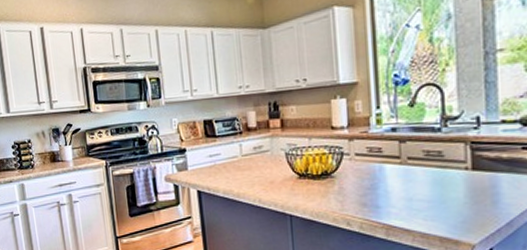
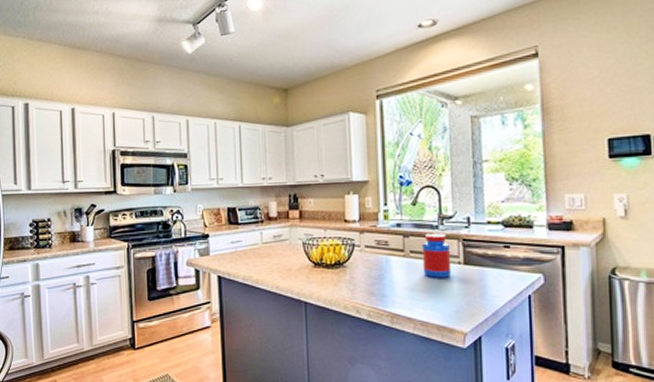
jar: none [421,135,457,186] -> present [422,232,452,278]

